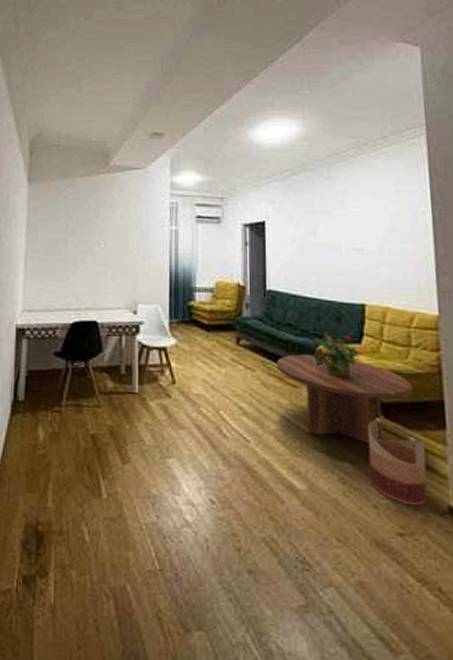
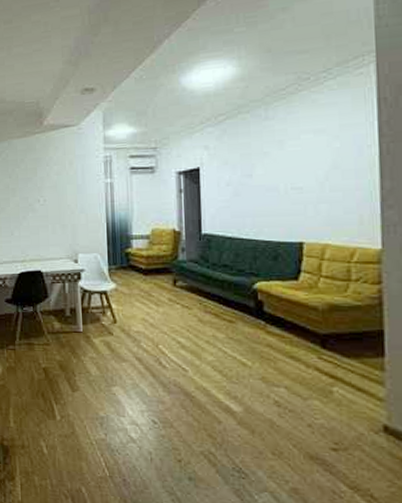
coffee table: present [276,354,412,444] -> none [212,293,350,371]
potted plant: present [313,332,363,376] -> none [249,271,300,311]
basket: present [368,418,428,506] -> none [303,348,363,425]

